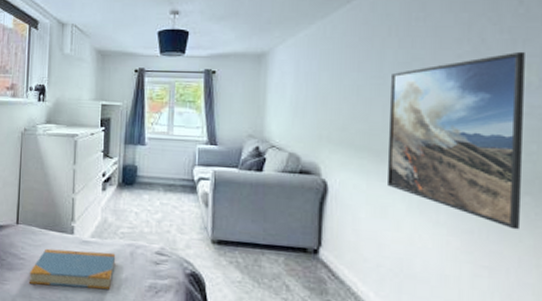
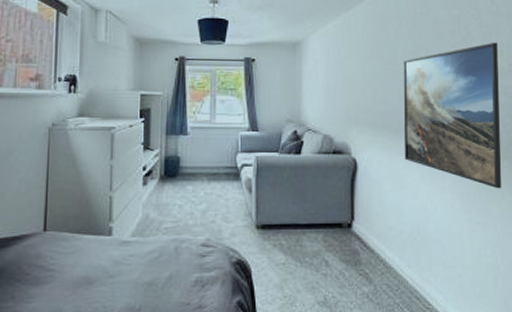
book: present [28,248,116,289] -> none [59,250,159,297]

